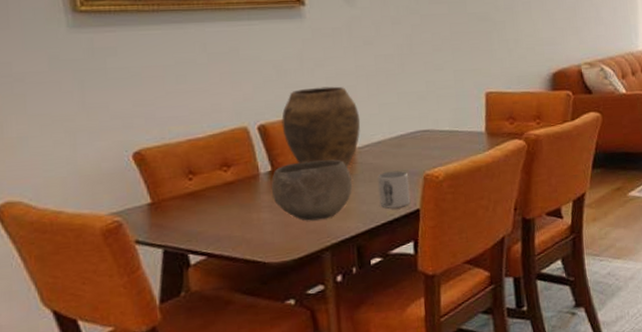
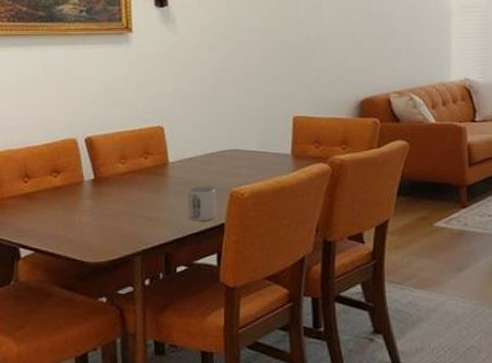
bowl: present [271,159,353,221] -> none [94,171,165,227]
vase: present [281,86,361,168] -> none [106,105,175,181]

